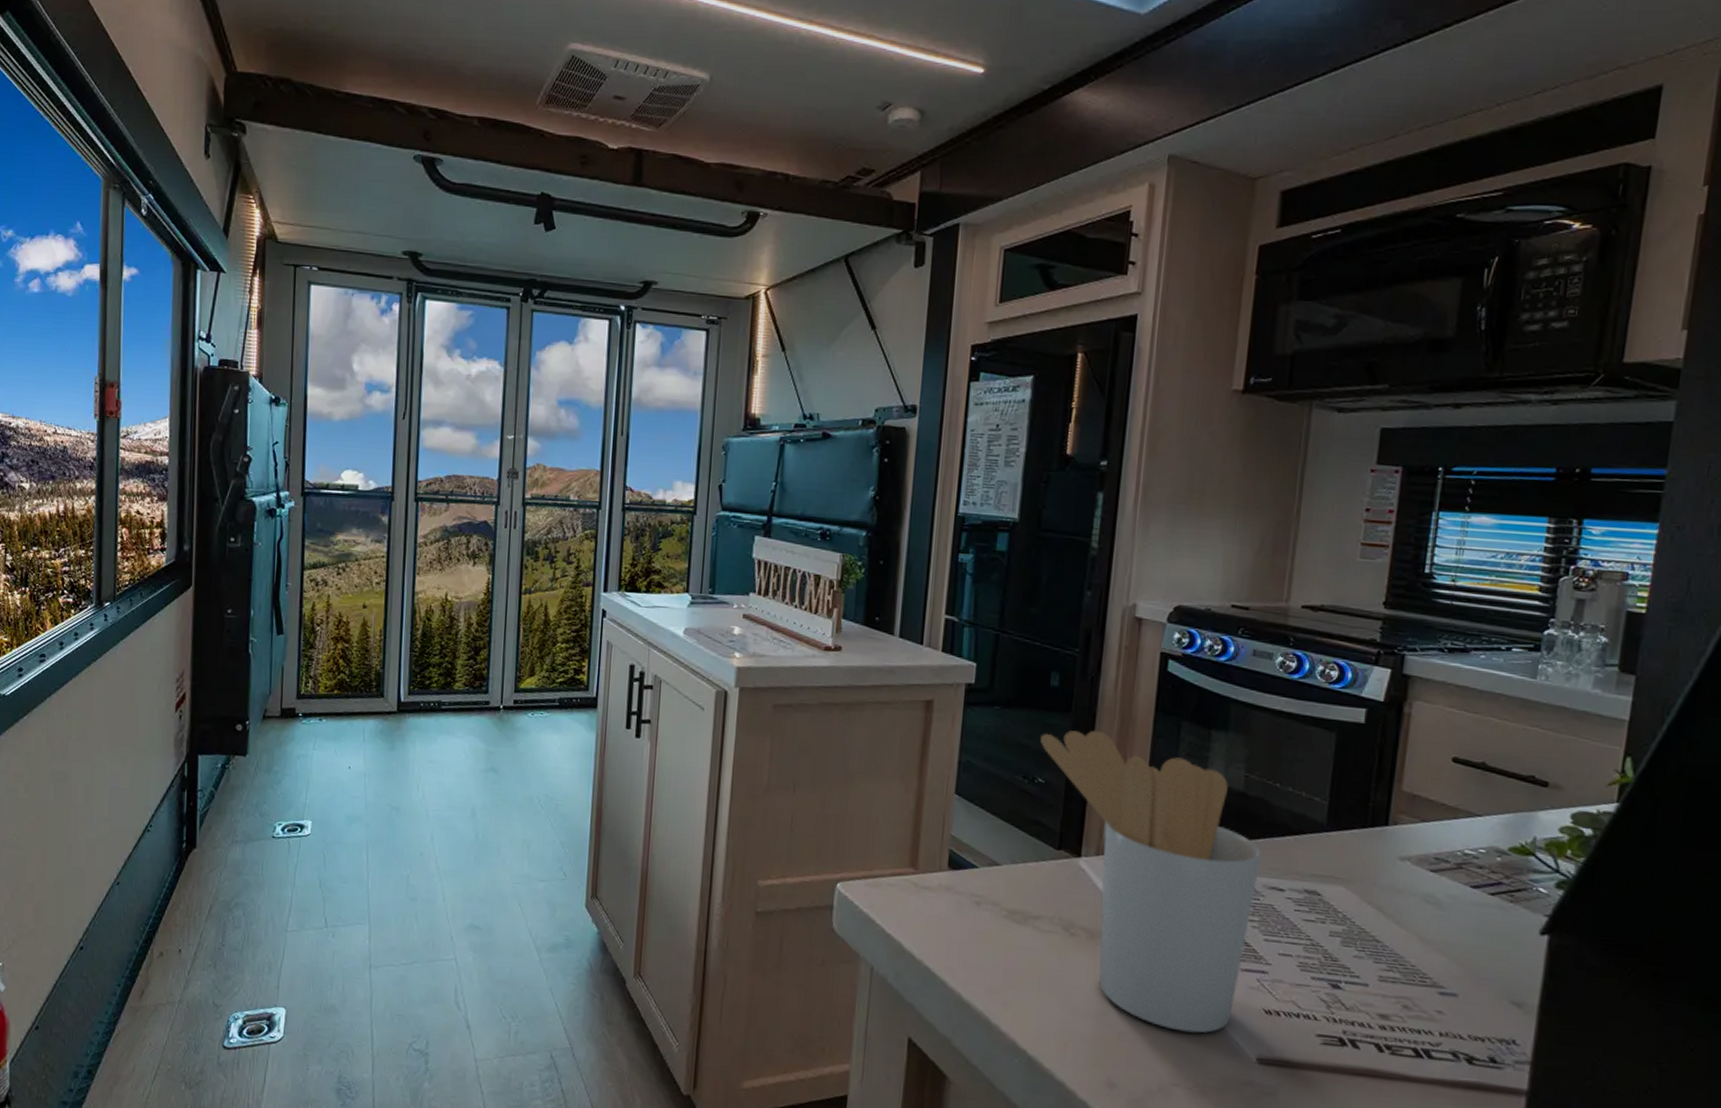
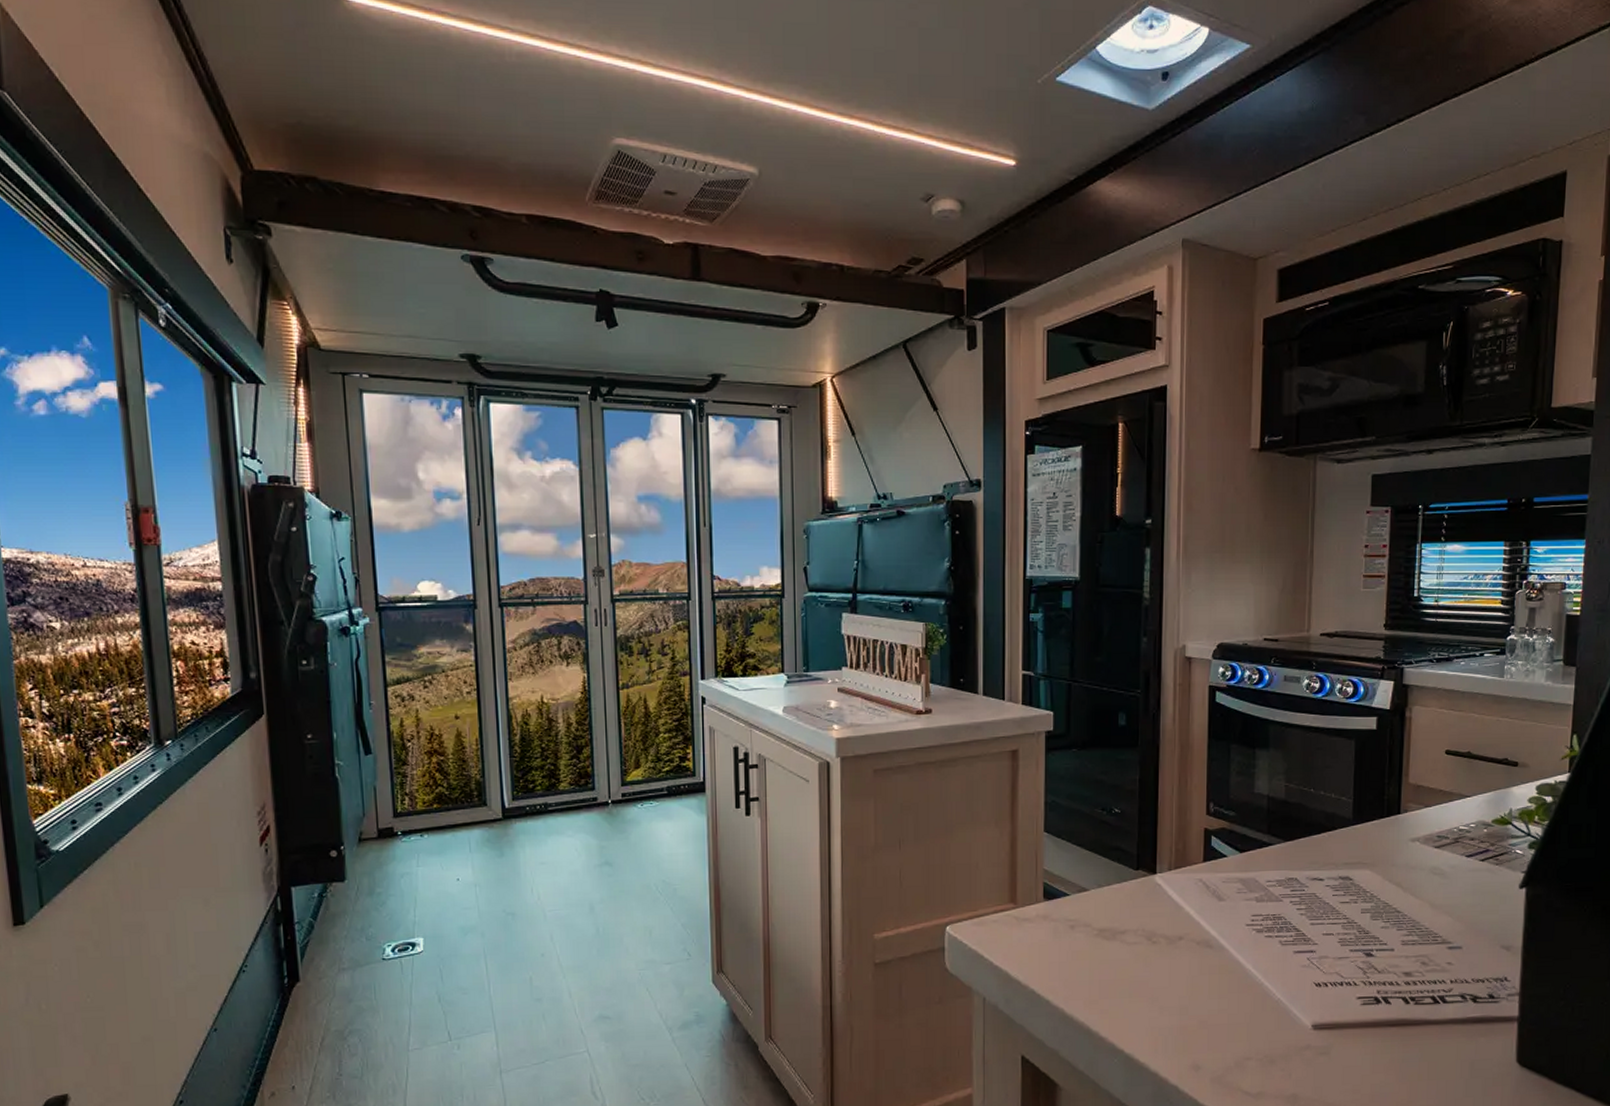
utensil holder: present [1040,730,1261,1034] -> none [1114,760,1303,1013]

